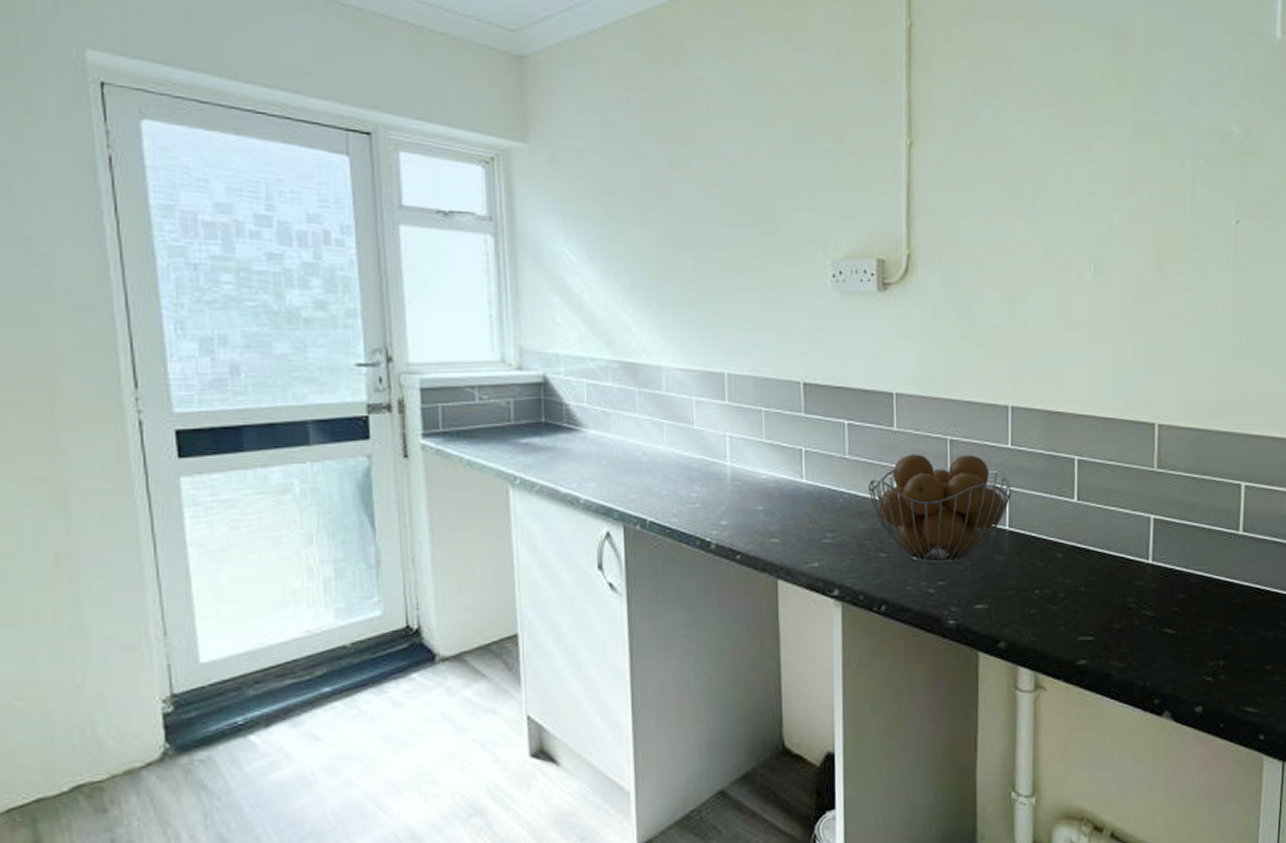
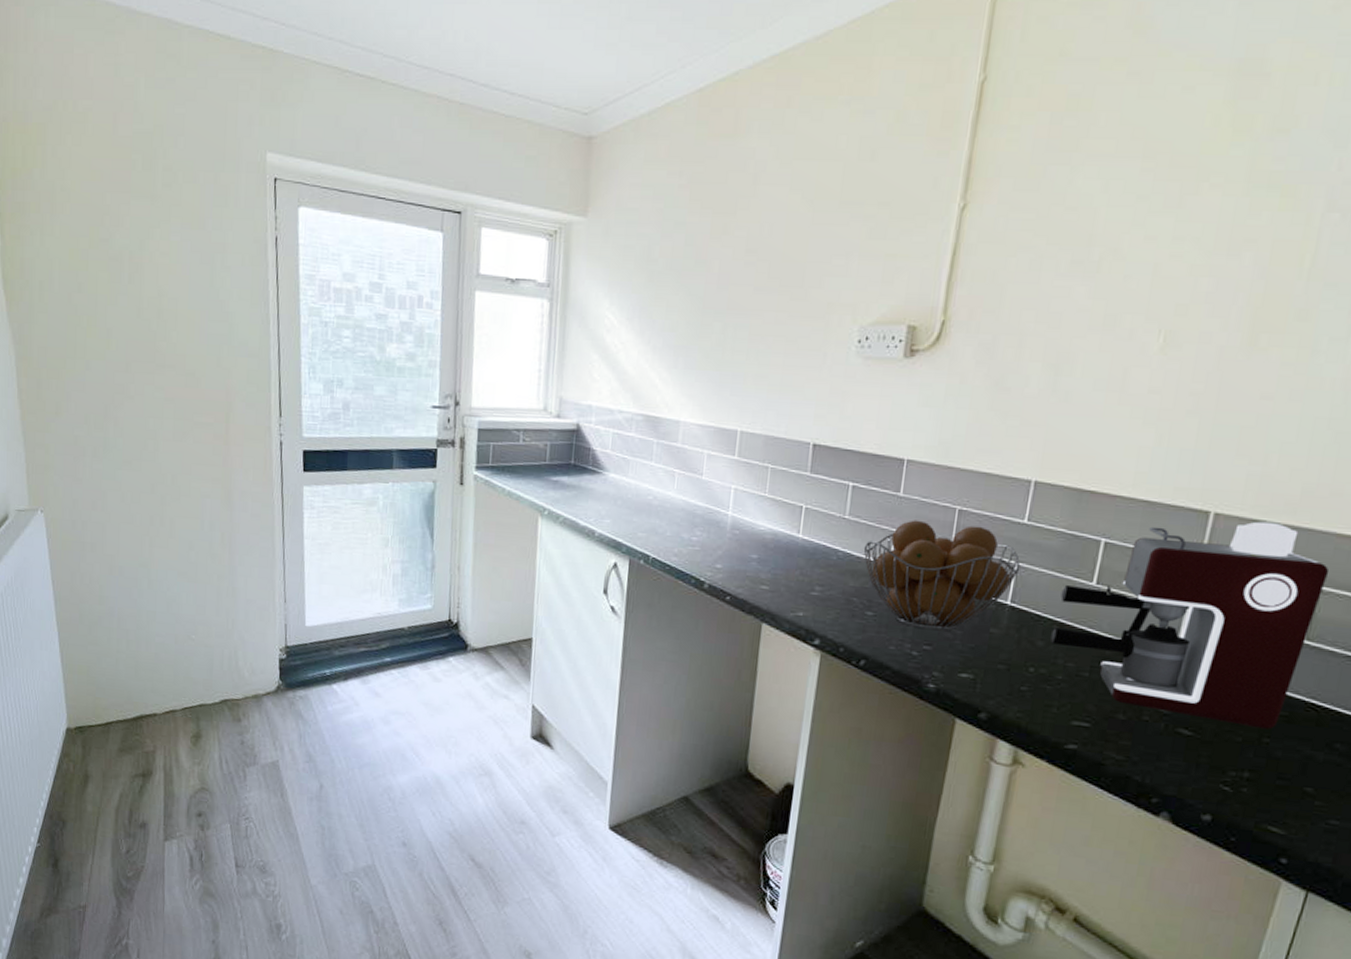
coffee maker: none [1048,429,1249,618] -> present [1050,521,1330,730]

